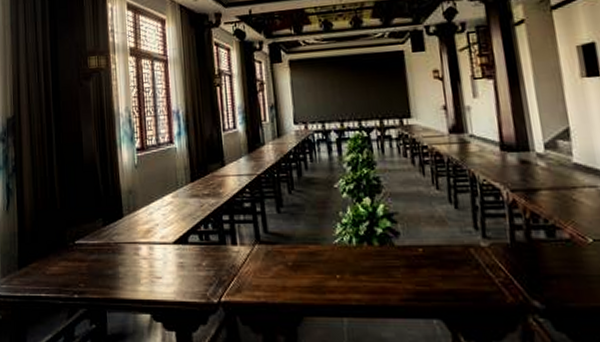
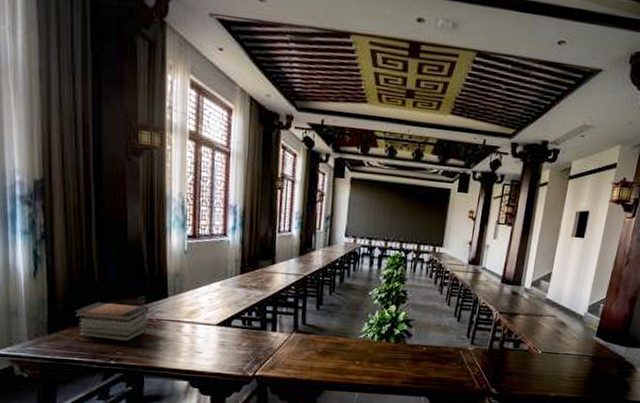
book stack: none [40,229,108,271] -> present [74,301,149,342]

